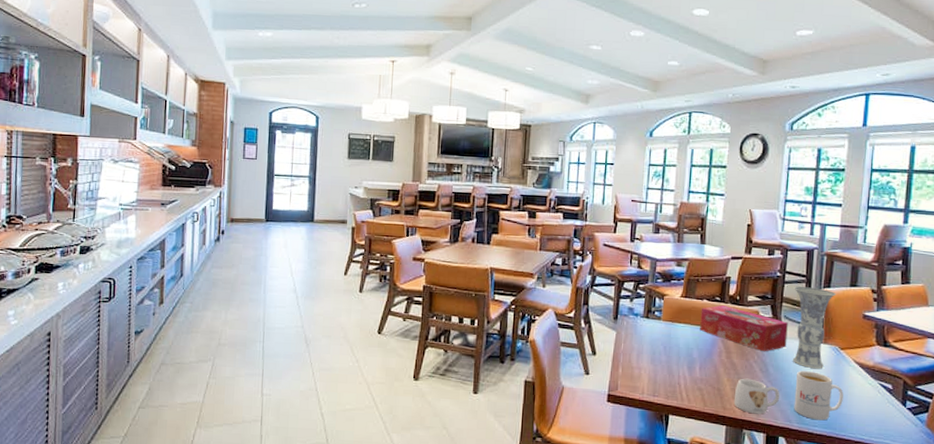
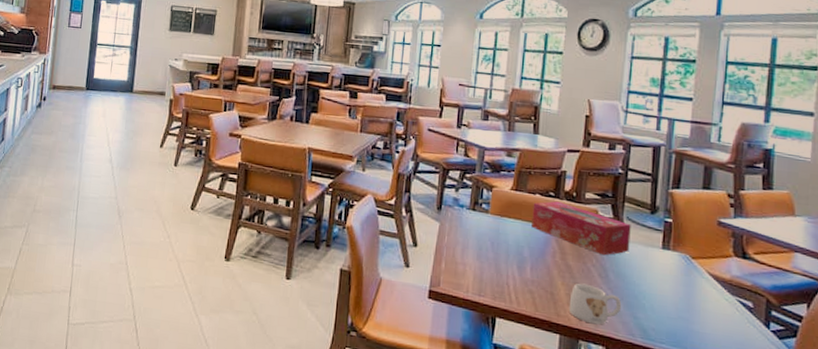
vase: present [793,286,836,368] -> none [637,185,686,278]
mug: present [794,371,843,421] -> none [637,279,695,338]

